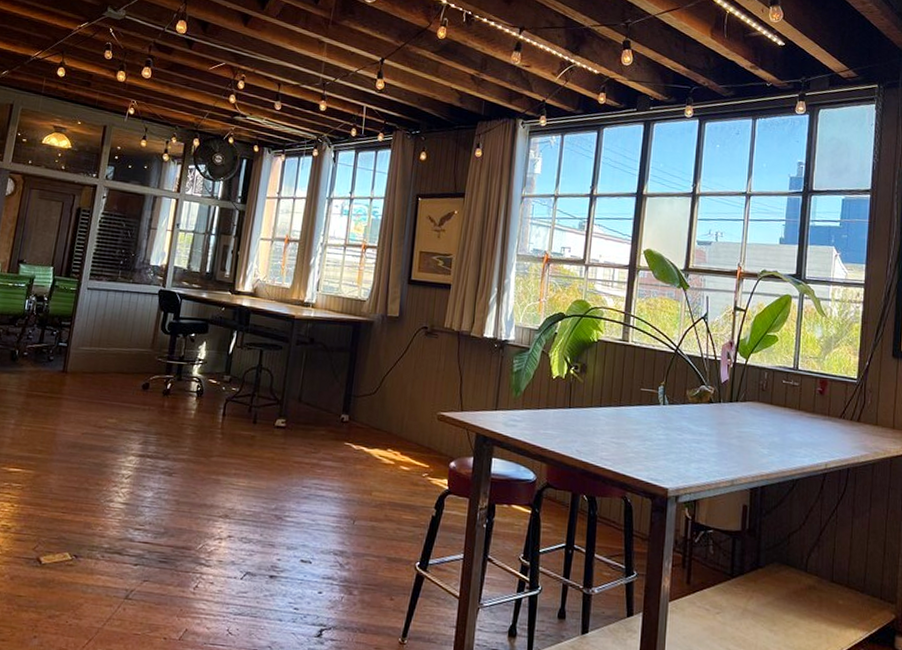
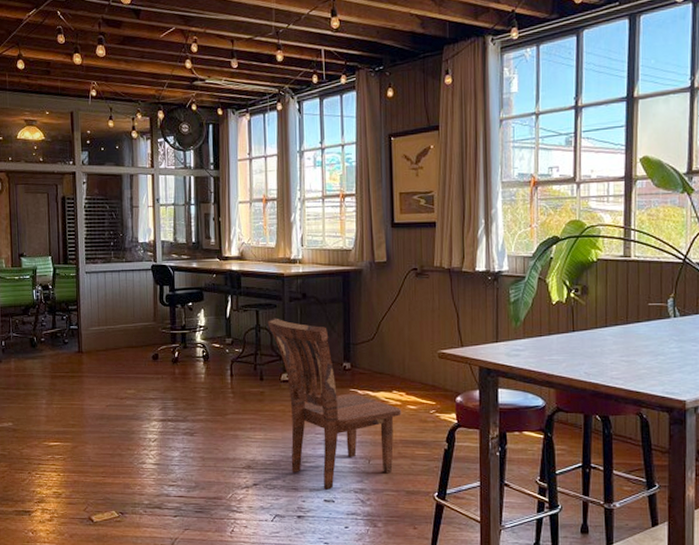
dining chair: none [270,359,394,549] -> present [267,318,401,490]

